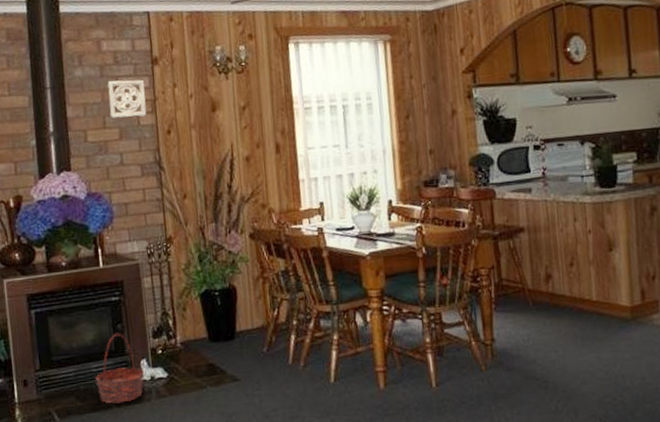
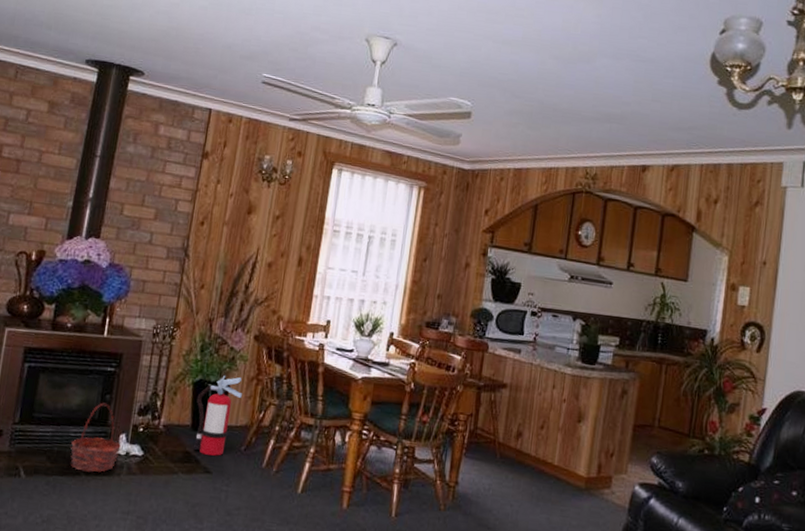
wall ornament: present [107,79,147,118] -> none [150,163,191,203]
fire extinguisher: none [207,280,252,364] -> present [193,376,242,456]

